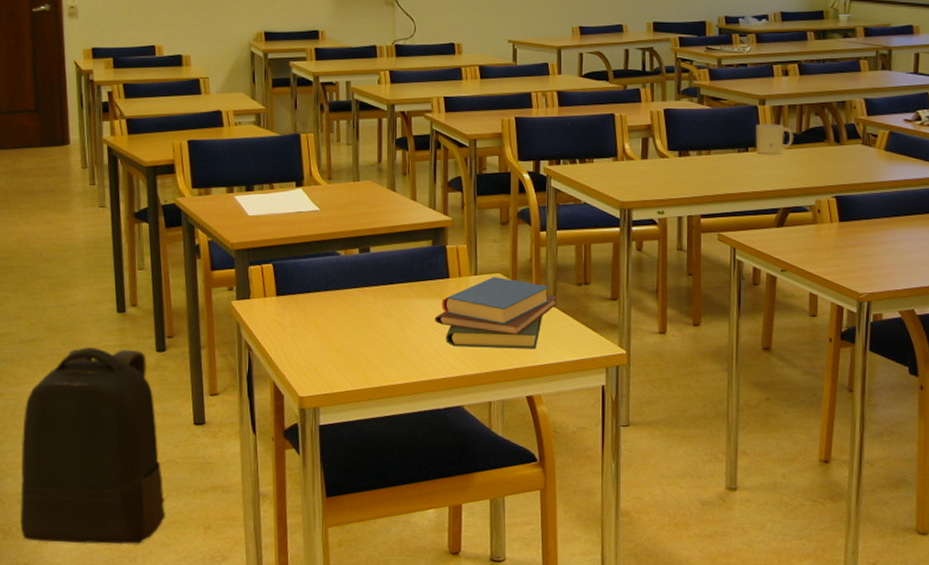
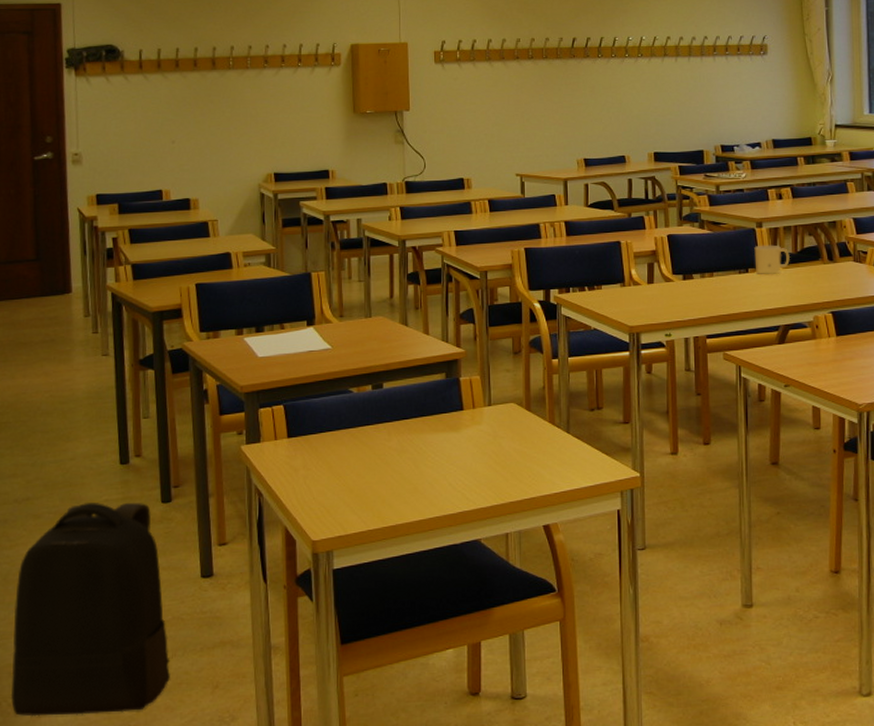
book: present [434,276,558,348] -> none [449,406,571,479]

